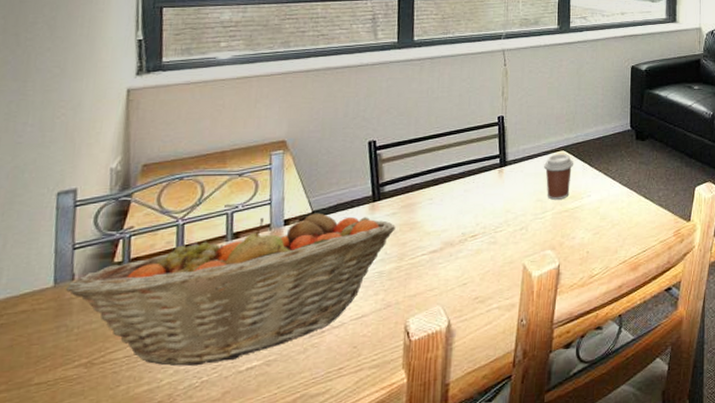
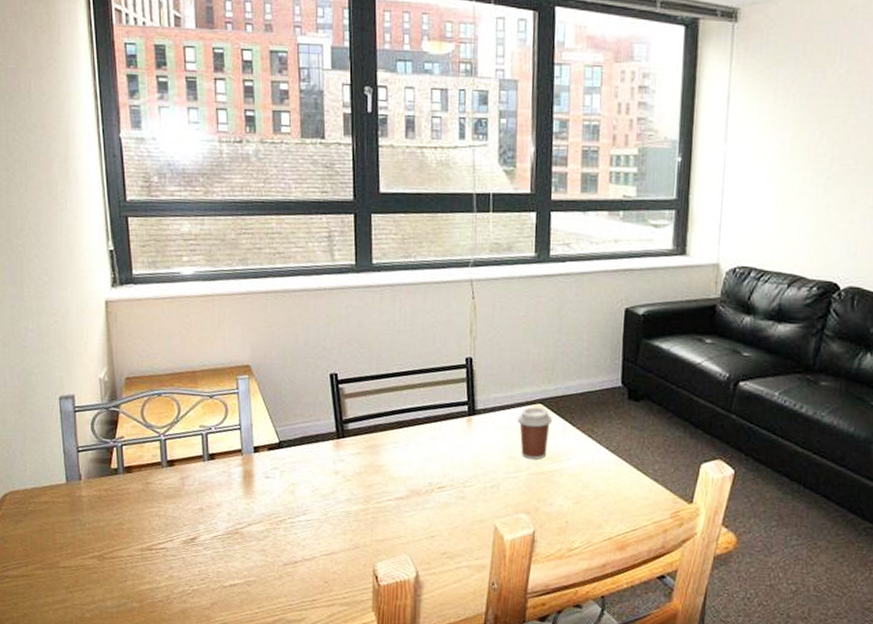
fruit basket: present [66,213,396,366] -> none [76,442,361,575]

